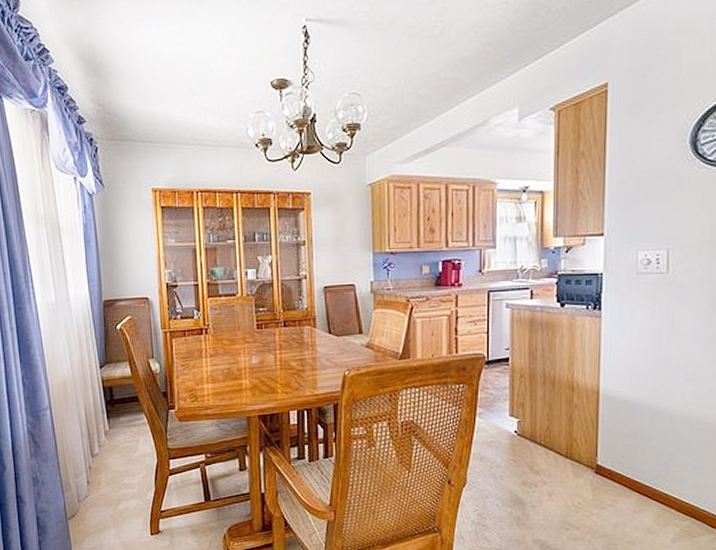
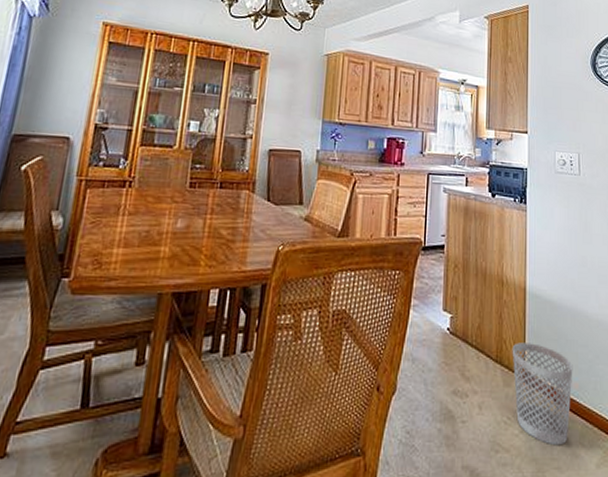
wastebasket: none [583,440,651,525] -> present [512,342,573,446]

